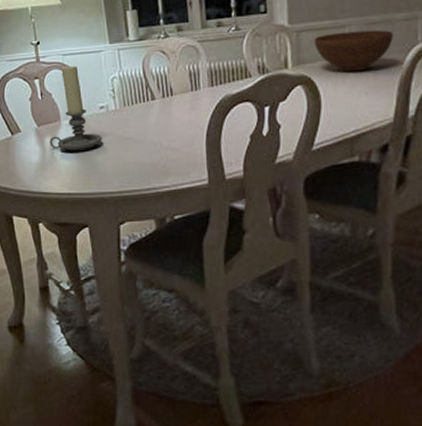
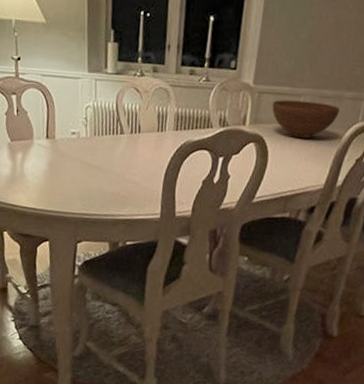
candle holder: present [49,65,102,152] -> none [21,87,71,172]

